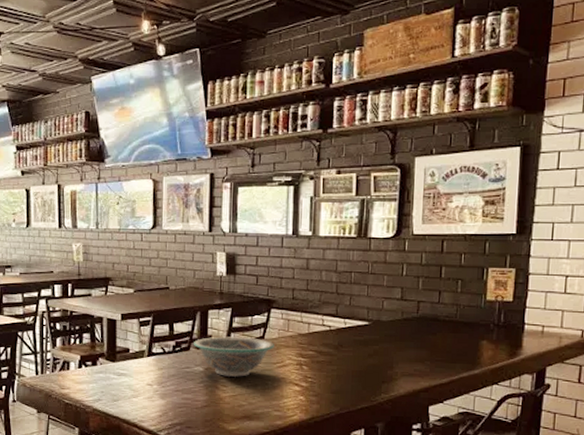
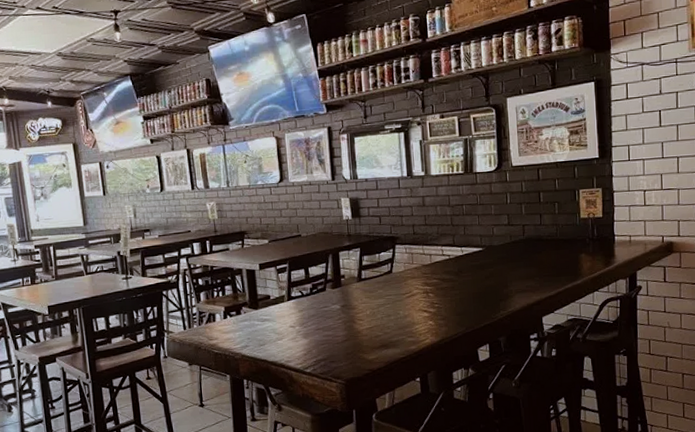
bowl: present [194,336,274,377] -> none [329,273,402,311]

